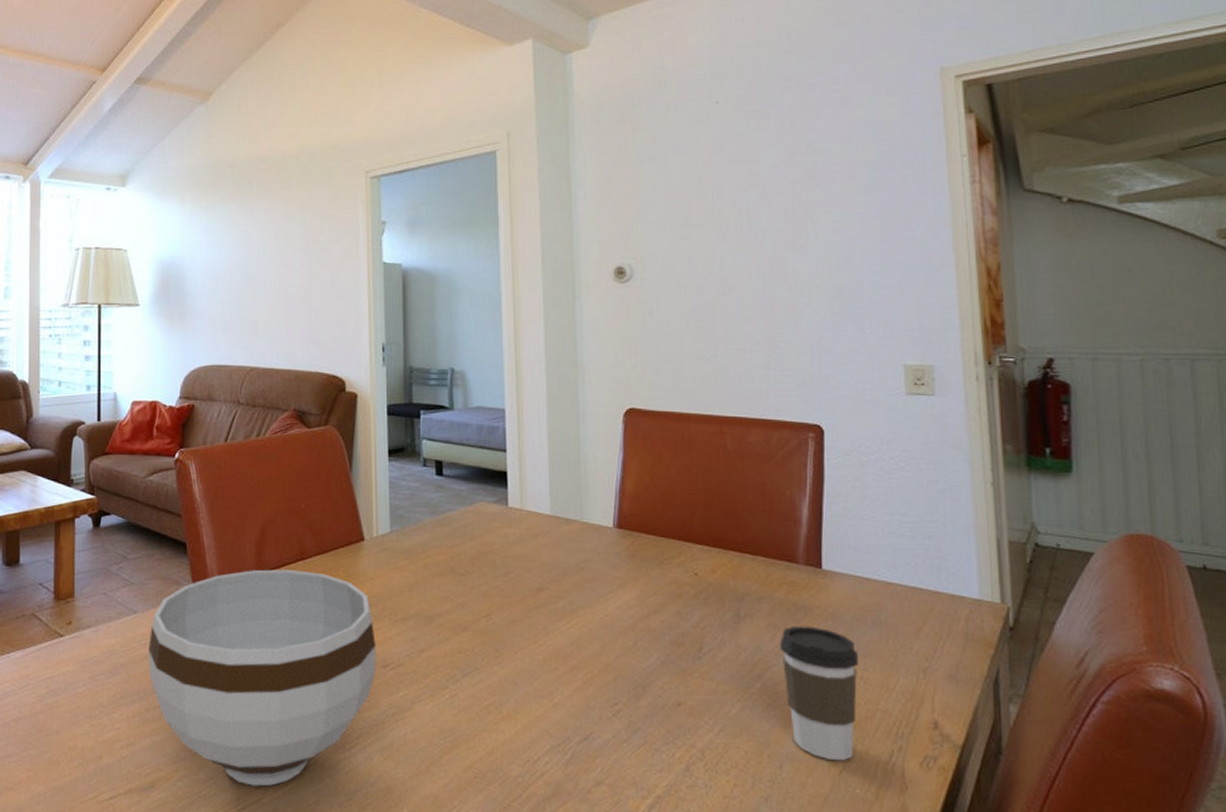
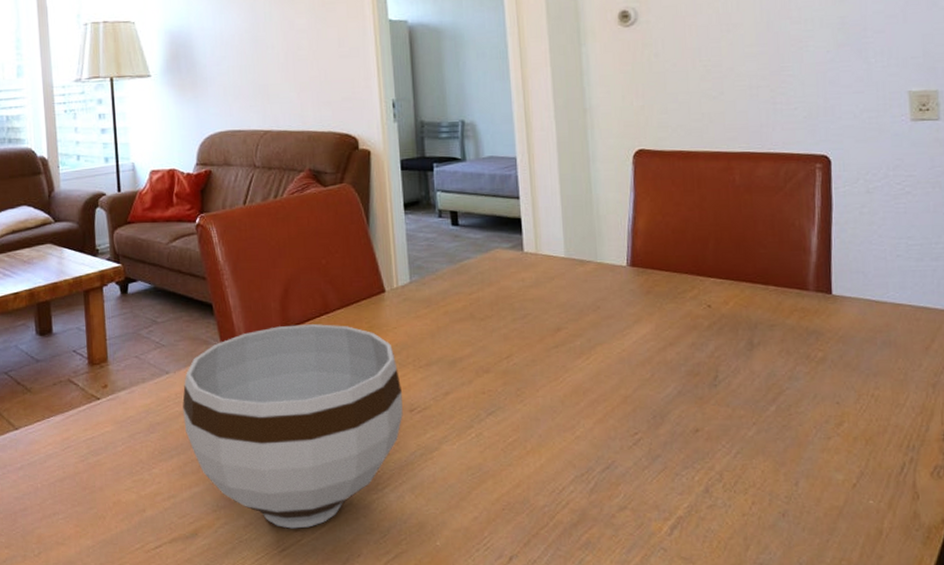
coffee cup: present [779,625,858,760] -> none [792,349,869,474]

